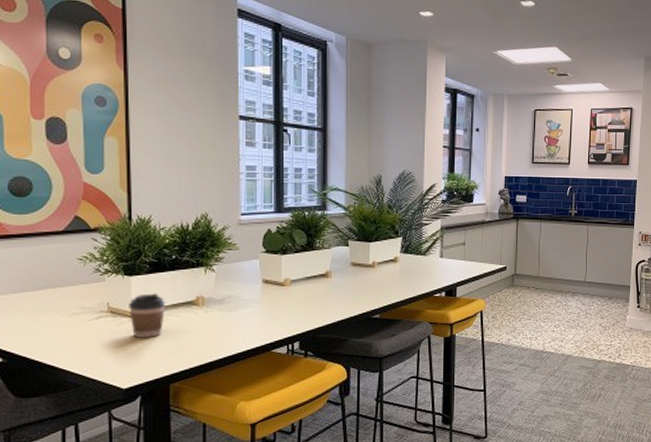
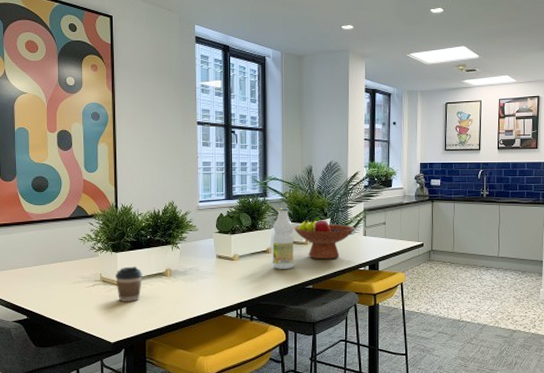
bottle: none [332,223,358,296] -> present [272,207,294,269]
fruit bowl: none [358,235,430,285] -> present [293,217,355,260]

